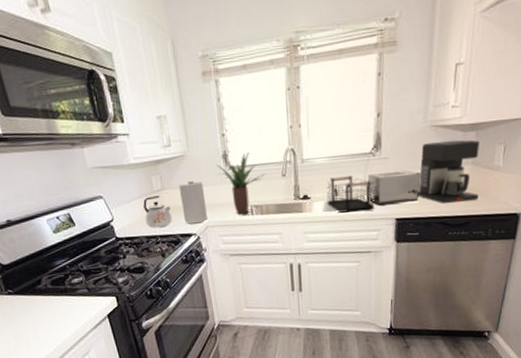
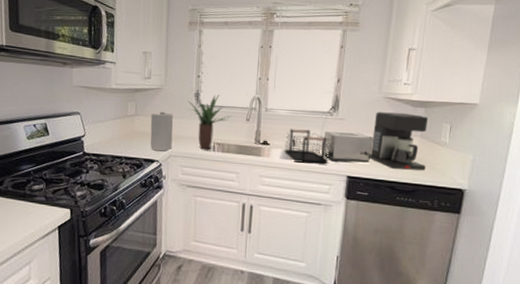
kettle: present [143,196,173,229] -> none [114,120,140,150]

